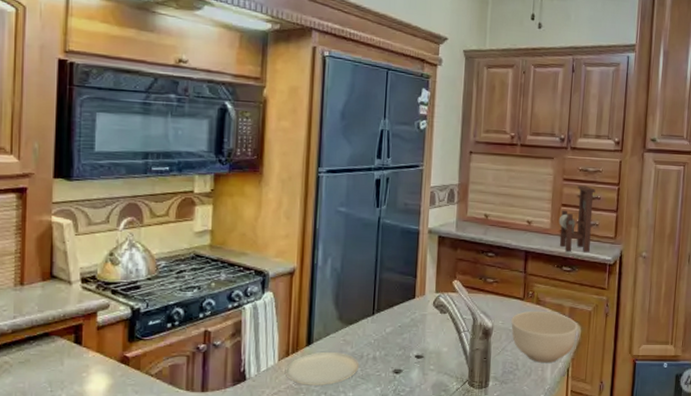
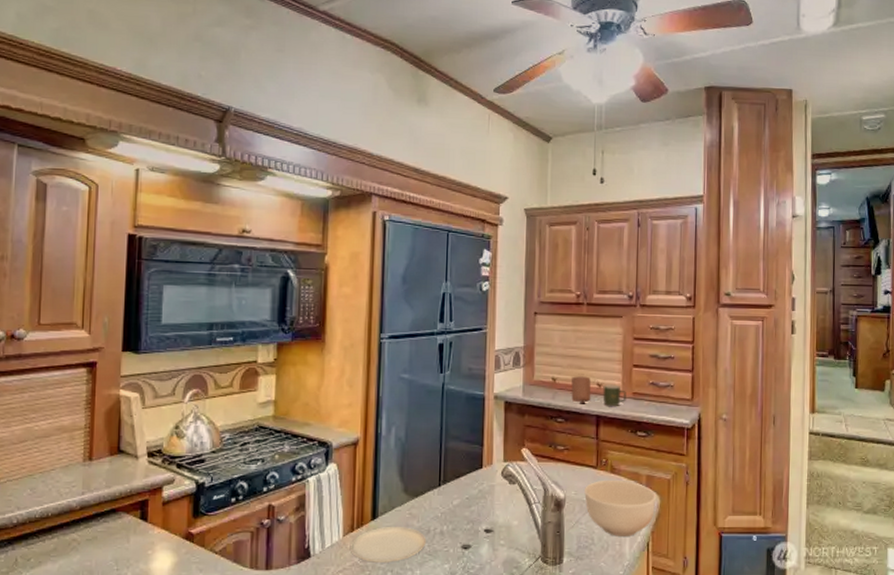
canister: none [496,211,528,240] -> present [564,374,598,404]
mug: none [532,222,554,242] -> present [603,384,626,406]
paper towel holder: present [558,185,596,252] -> none [630,345,668,415]

